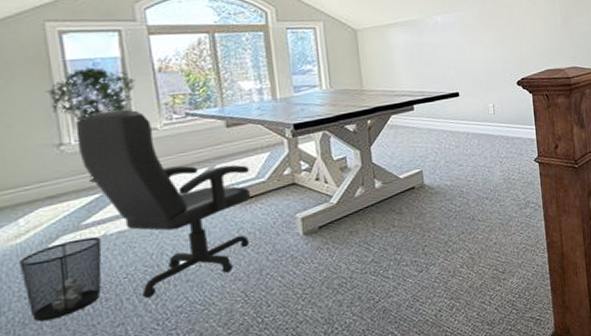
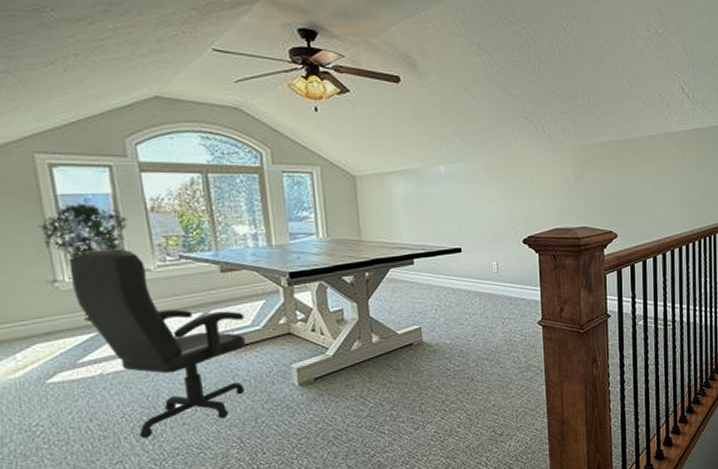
waste bin: present [19,236,102,322] -> none [18,375,100,455]

